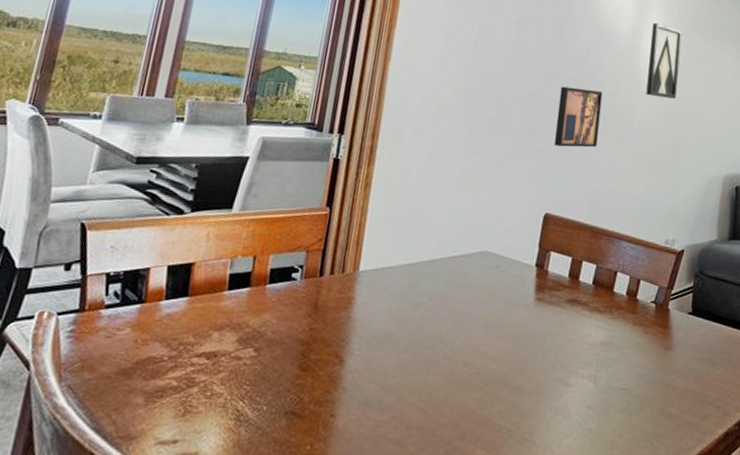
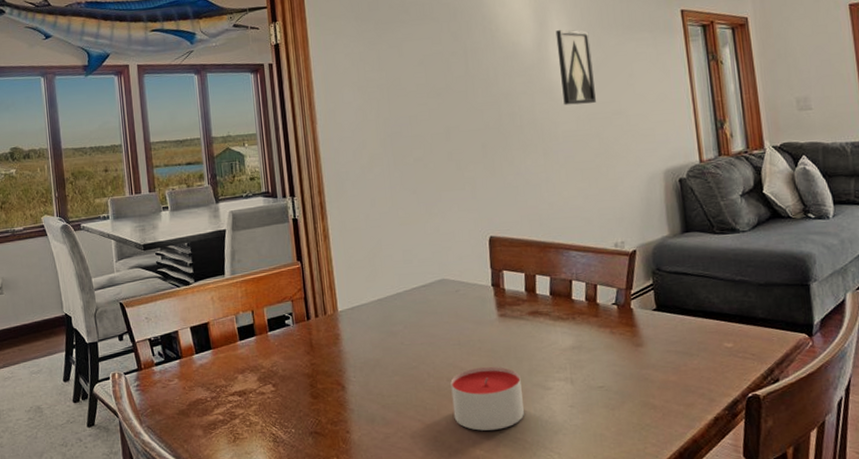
candle: none [461,353,544,427] -> present [450,366,525,431]
wall art: present [554,86,603,148] -> none [477,111,525,172]

